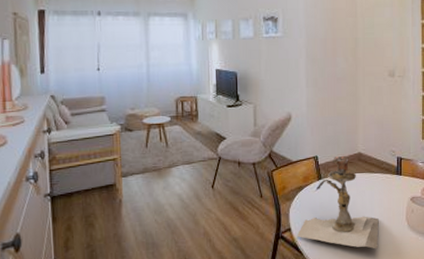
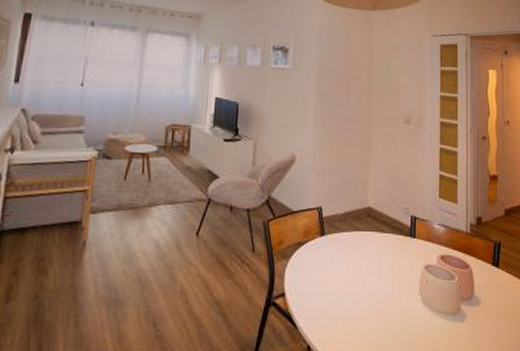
hookah: present [296,155,379,249] -> none [291,208,388,327]

